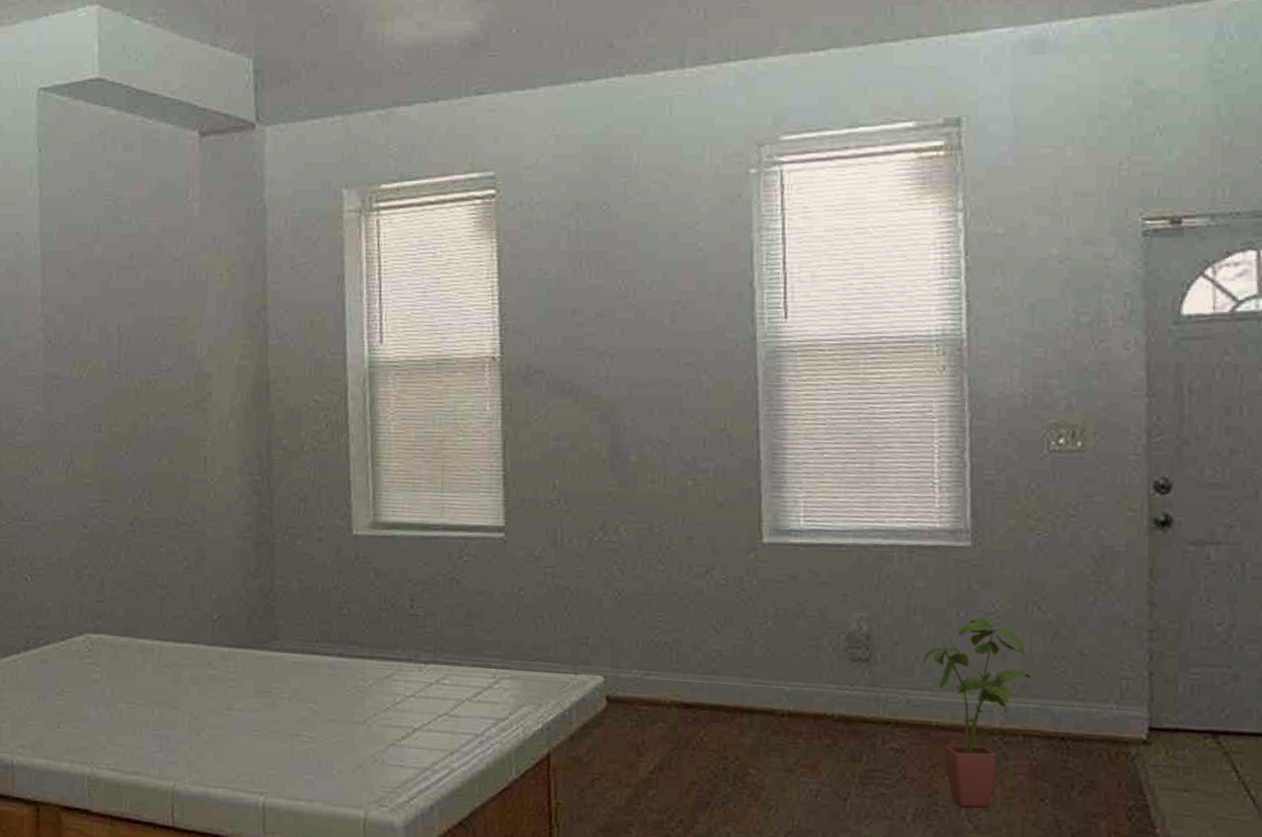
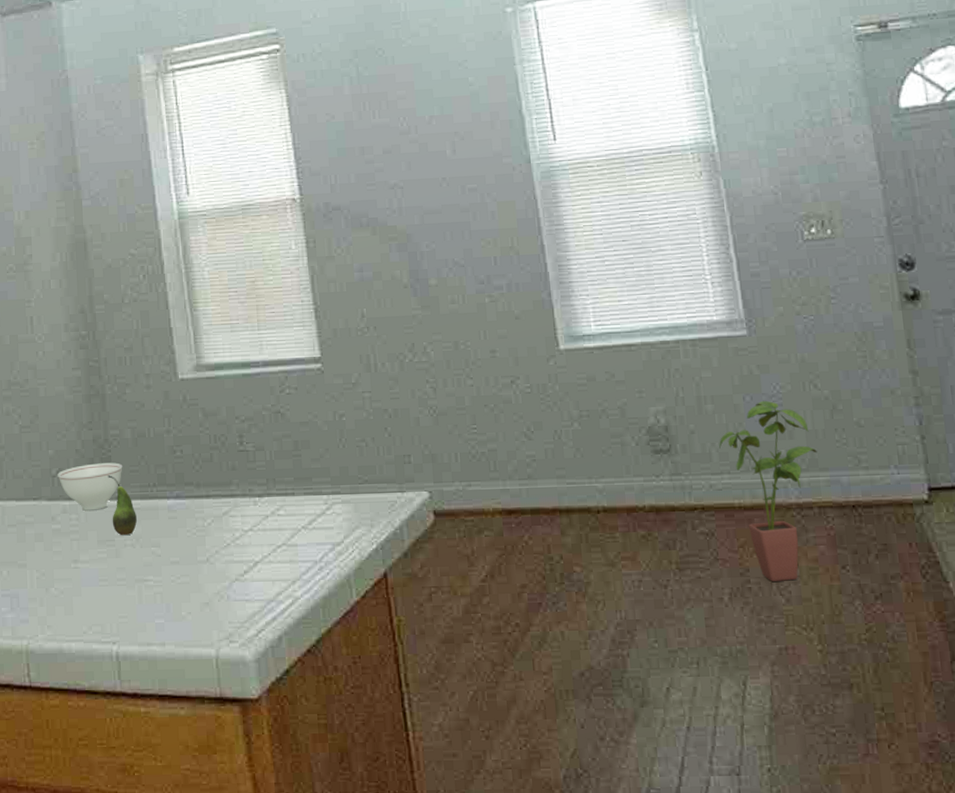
bowl: none [218,612,287,660] -> present [57,462,123,511]
fruit: none [270,626,296,689] -> present [108,475,137,536]

